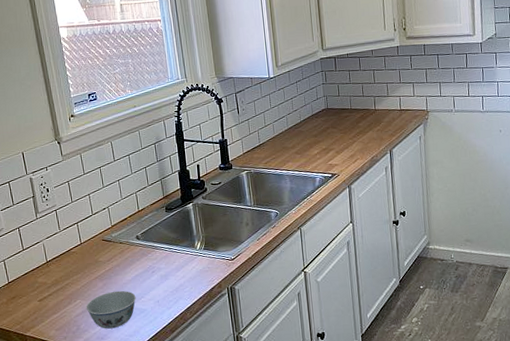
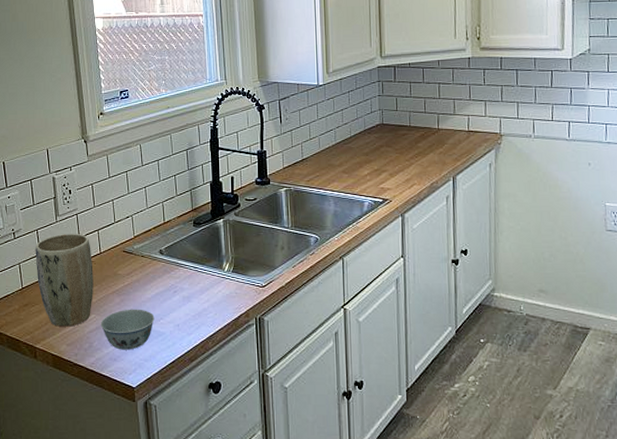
plant pot: none [18,228,78,315] -> present [35,233,93,327]

